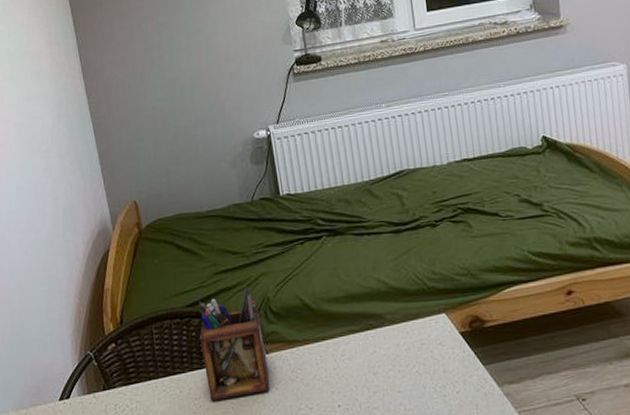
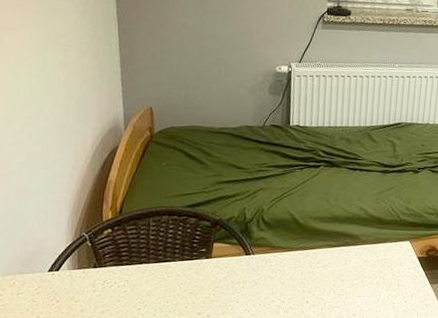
desk organizer: present [199,286,270,401] -> none [193,197,253,287]

